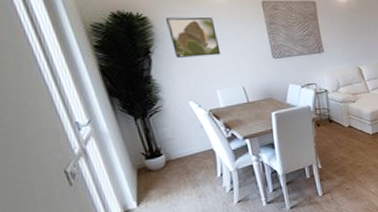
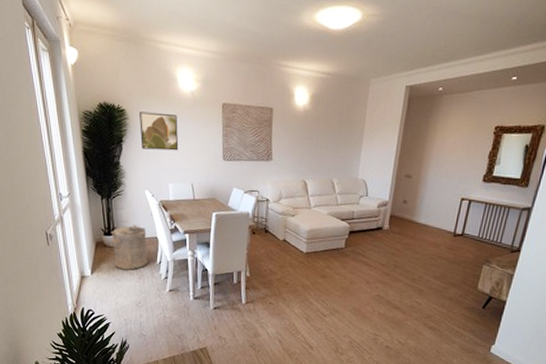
laundry hamper: none [154,140,208,193] -> present [110,224,148,270]

